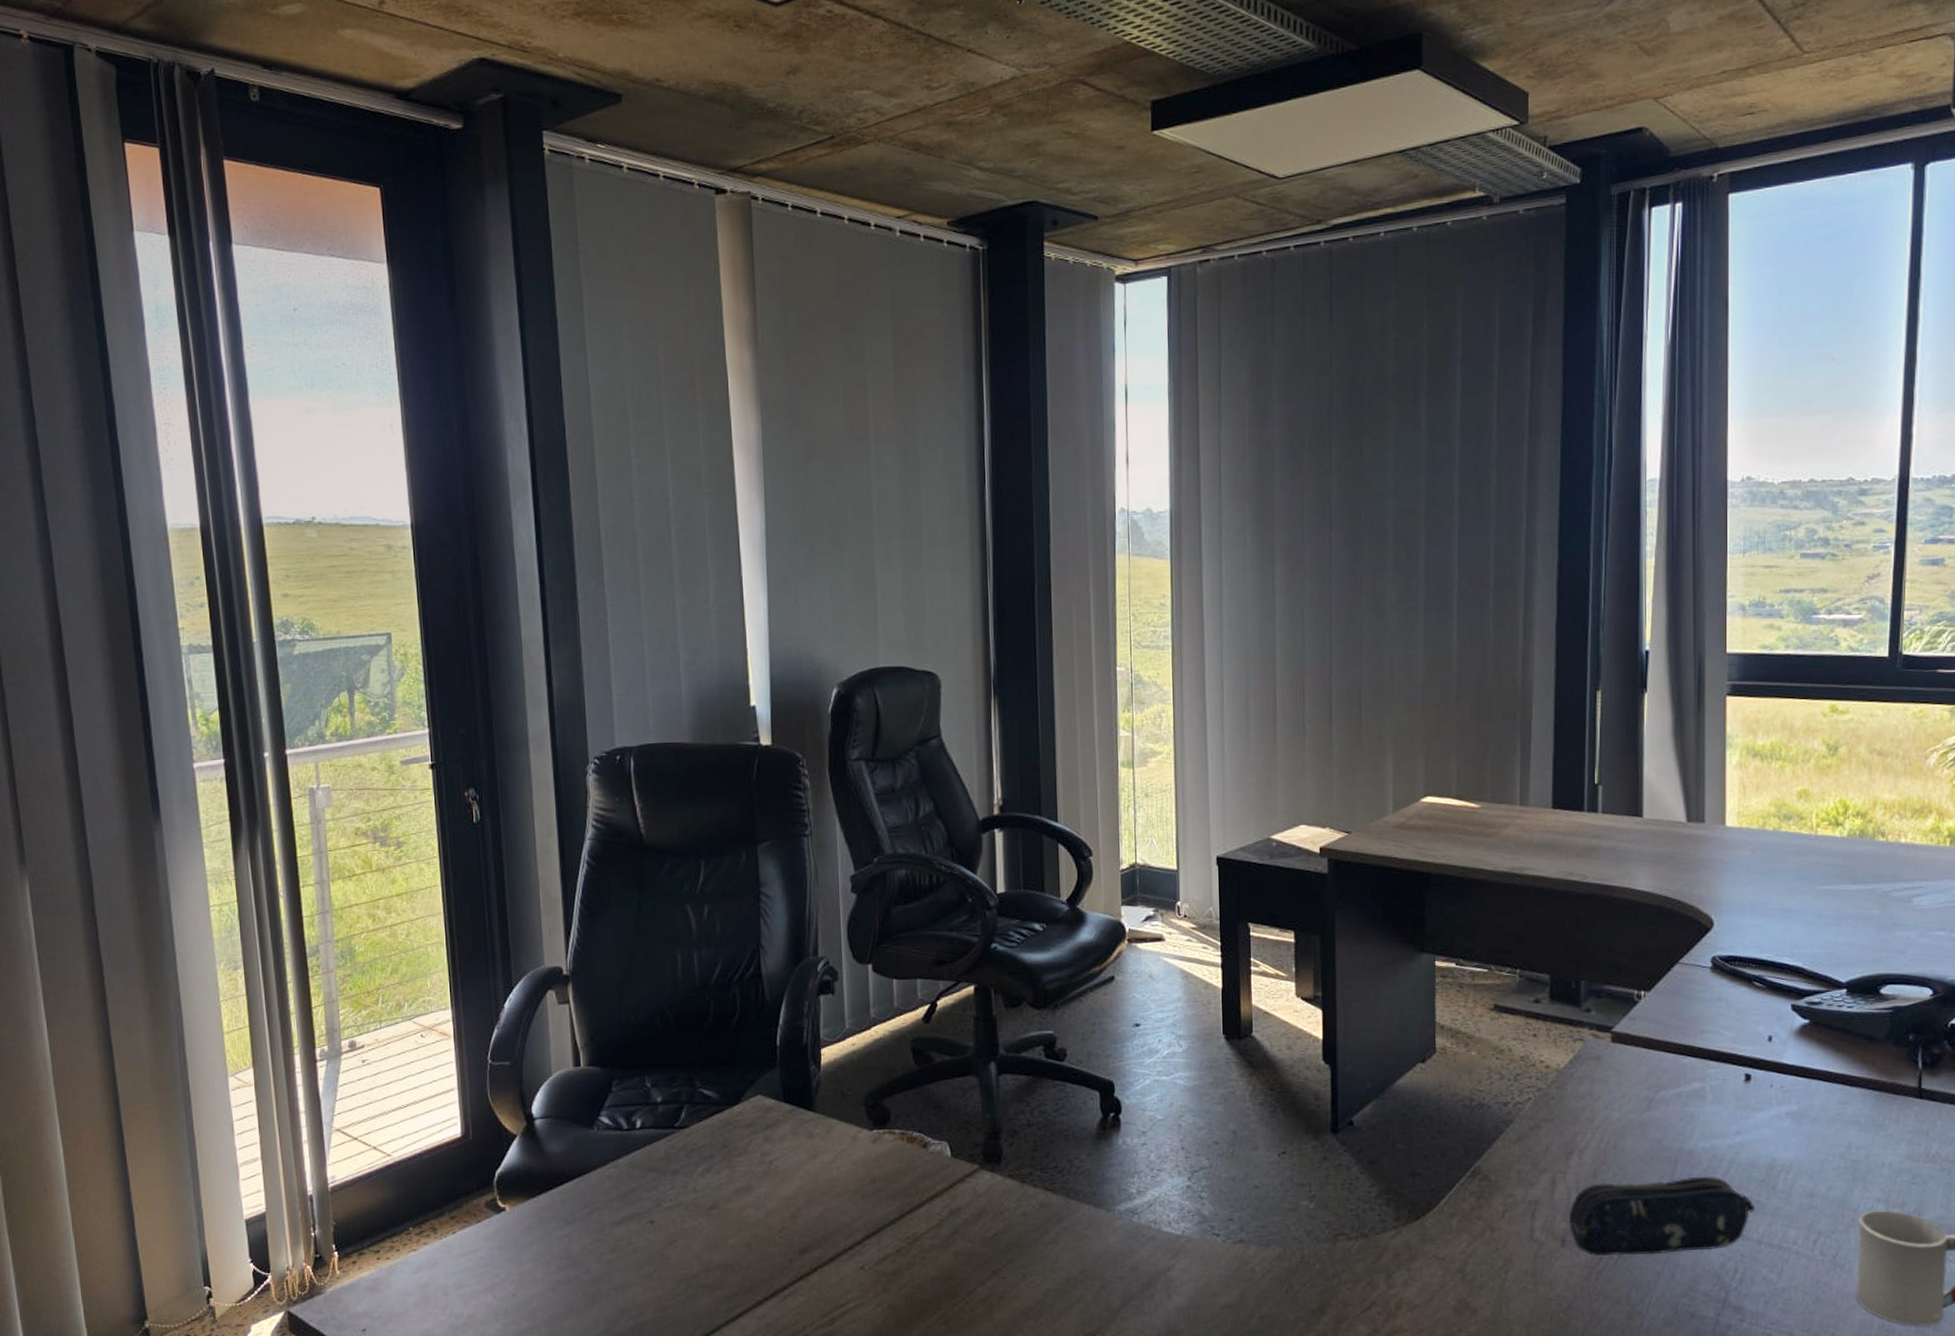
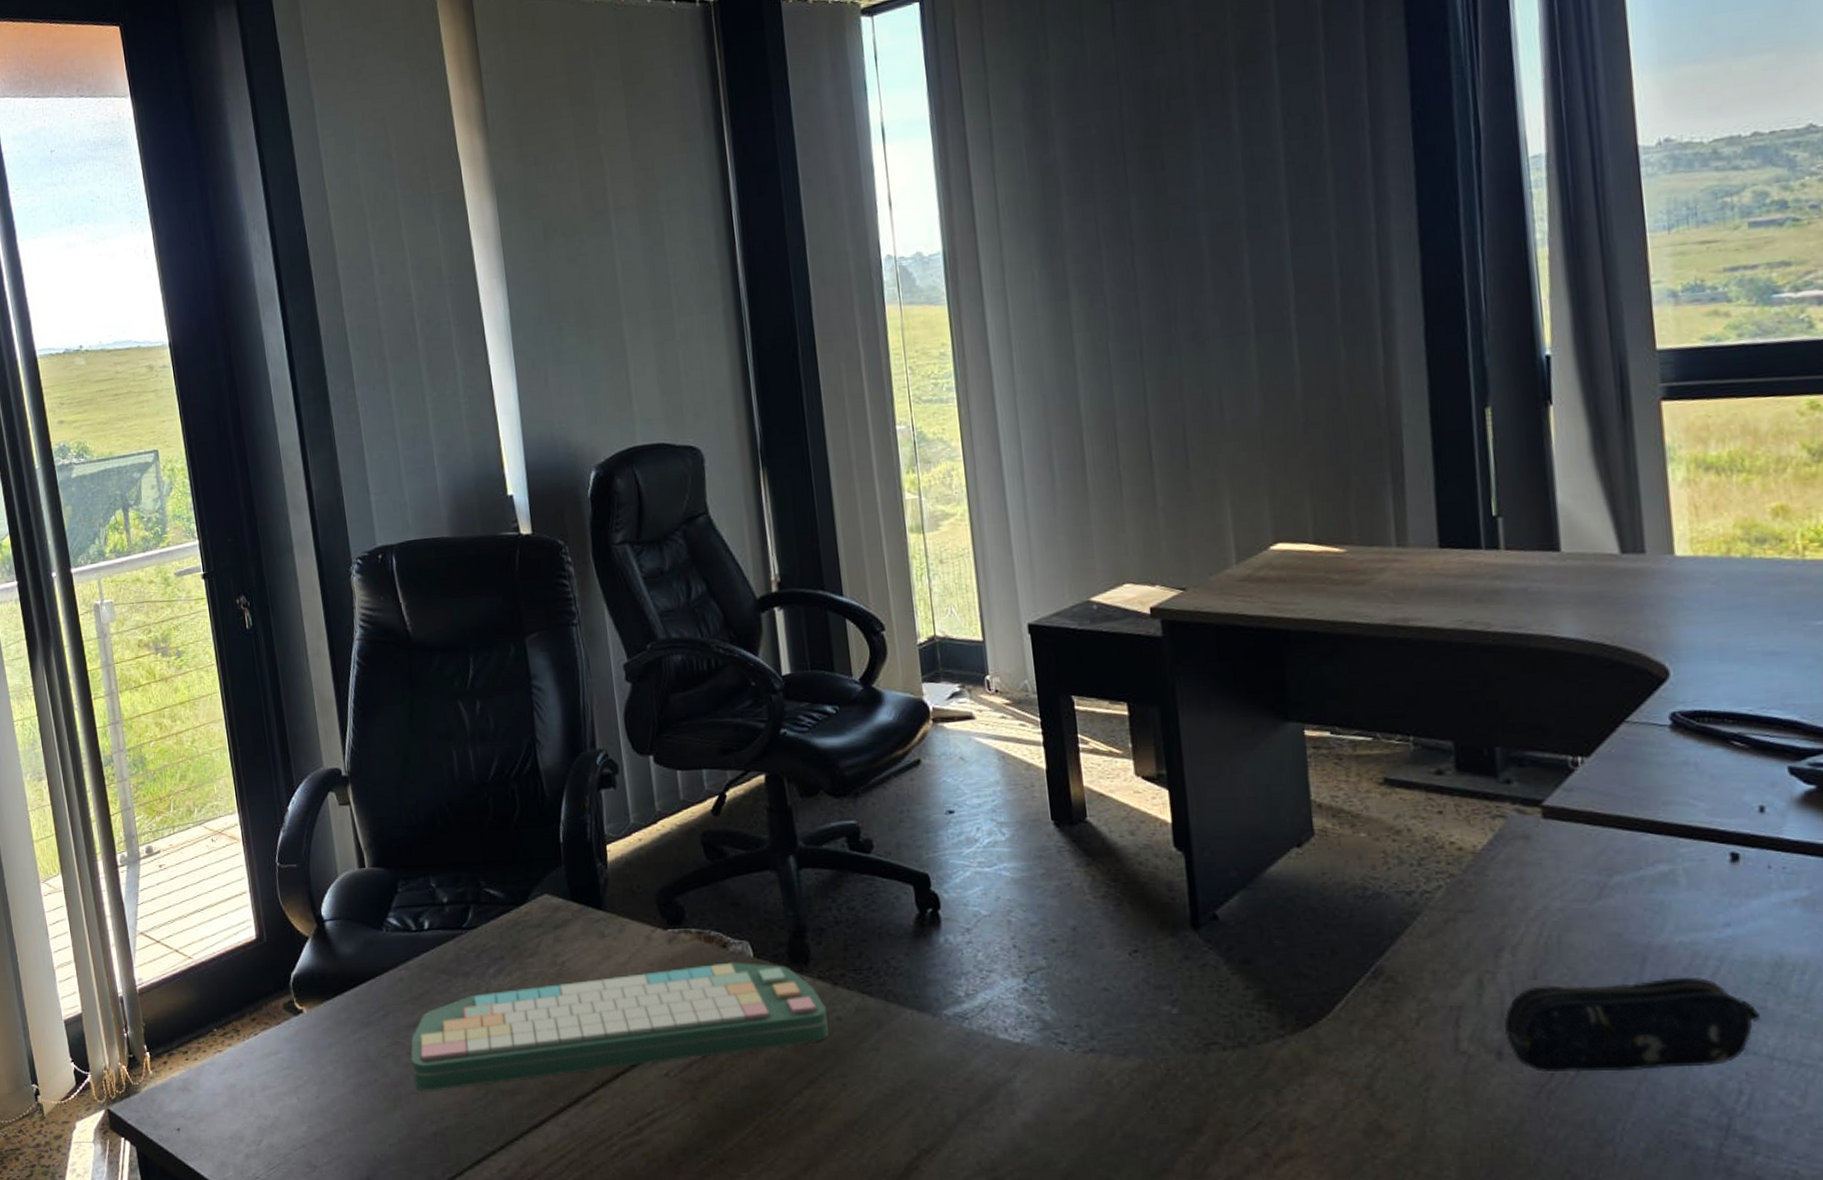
computer keyboard: none [613,1160,1014,1287] -> present [411,961,829,1091]

